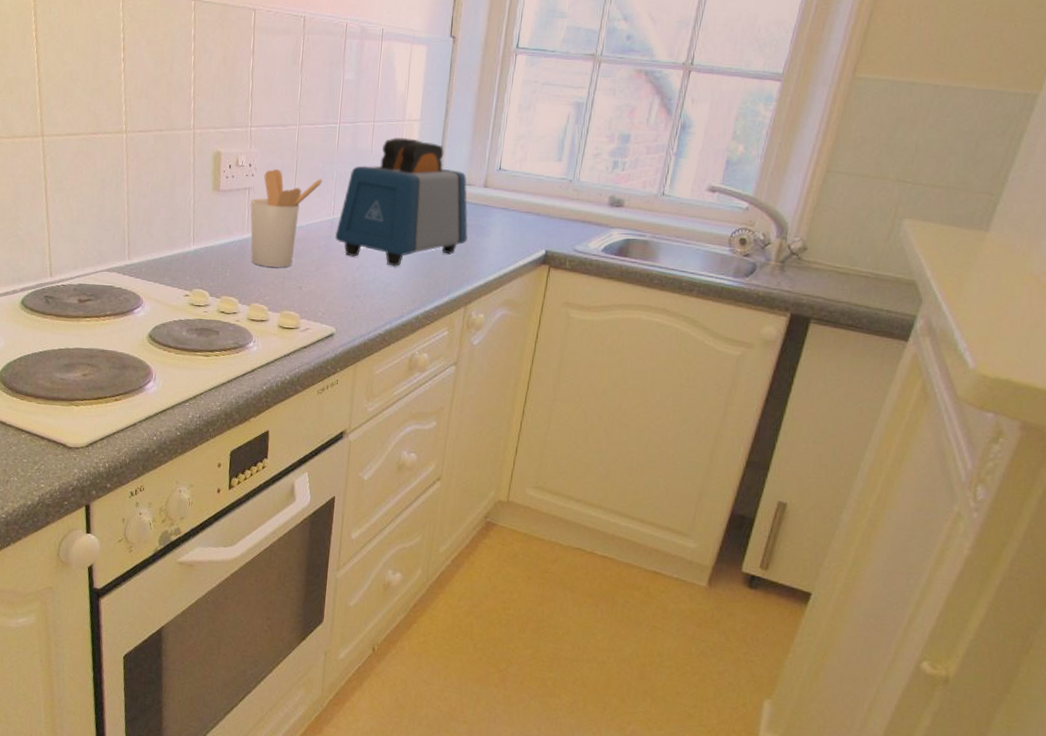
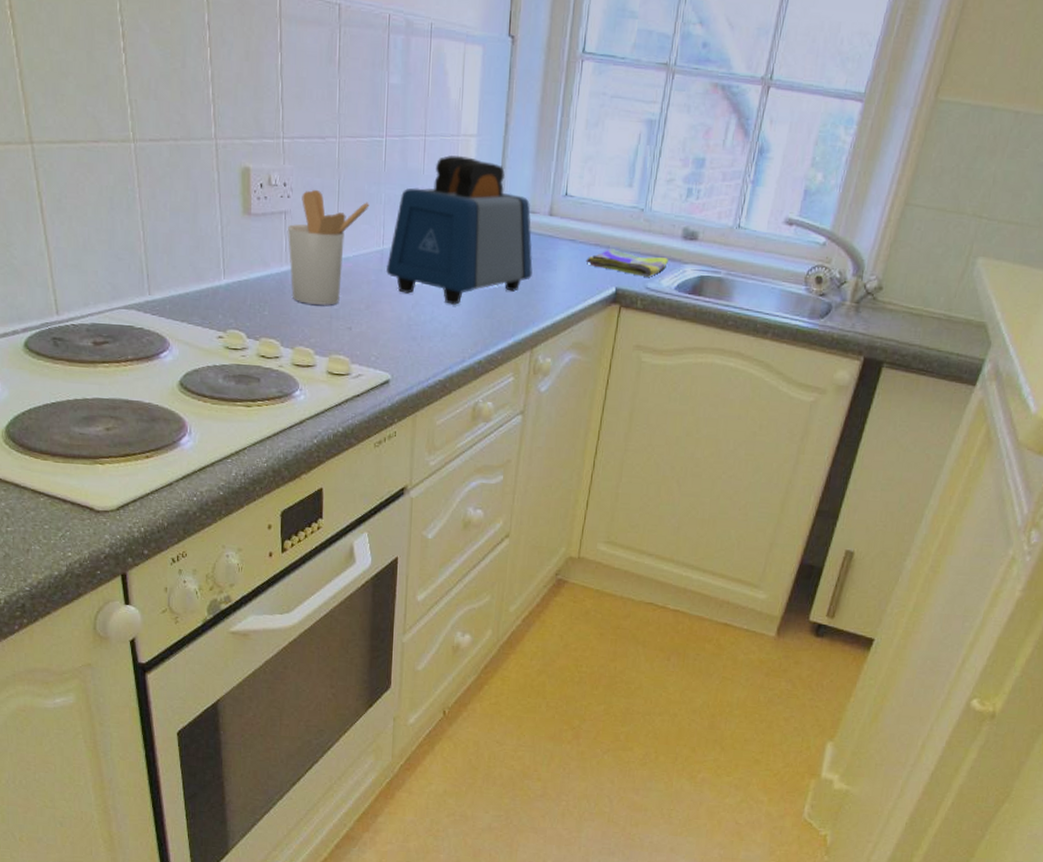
dish towel: none [517,214,595,240] -> present [586,247,668,277]

